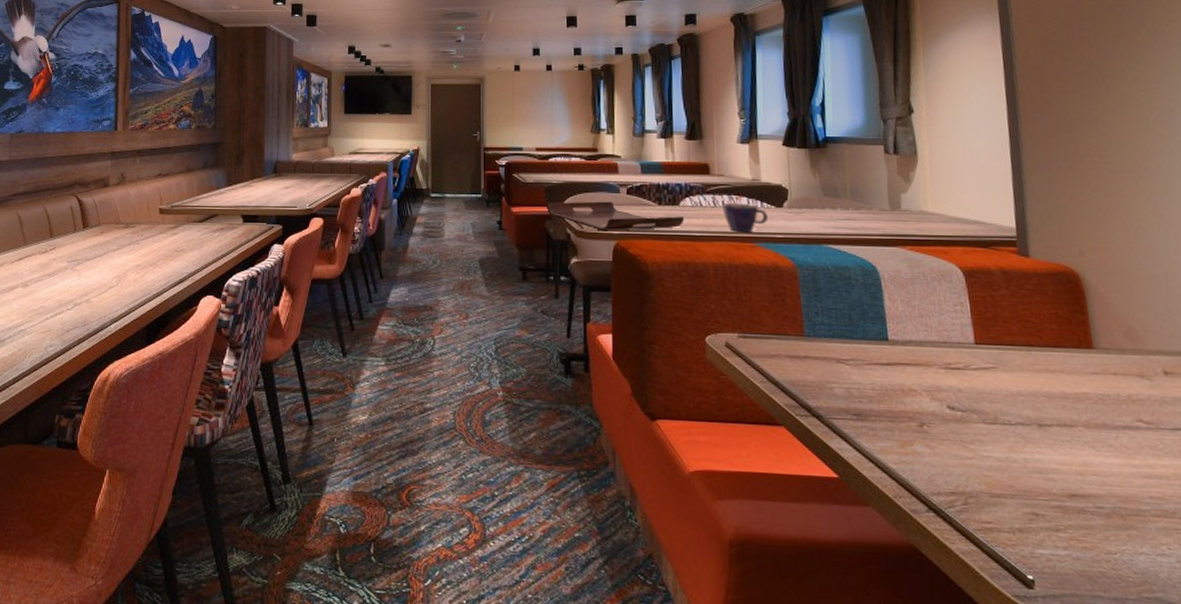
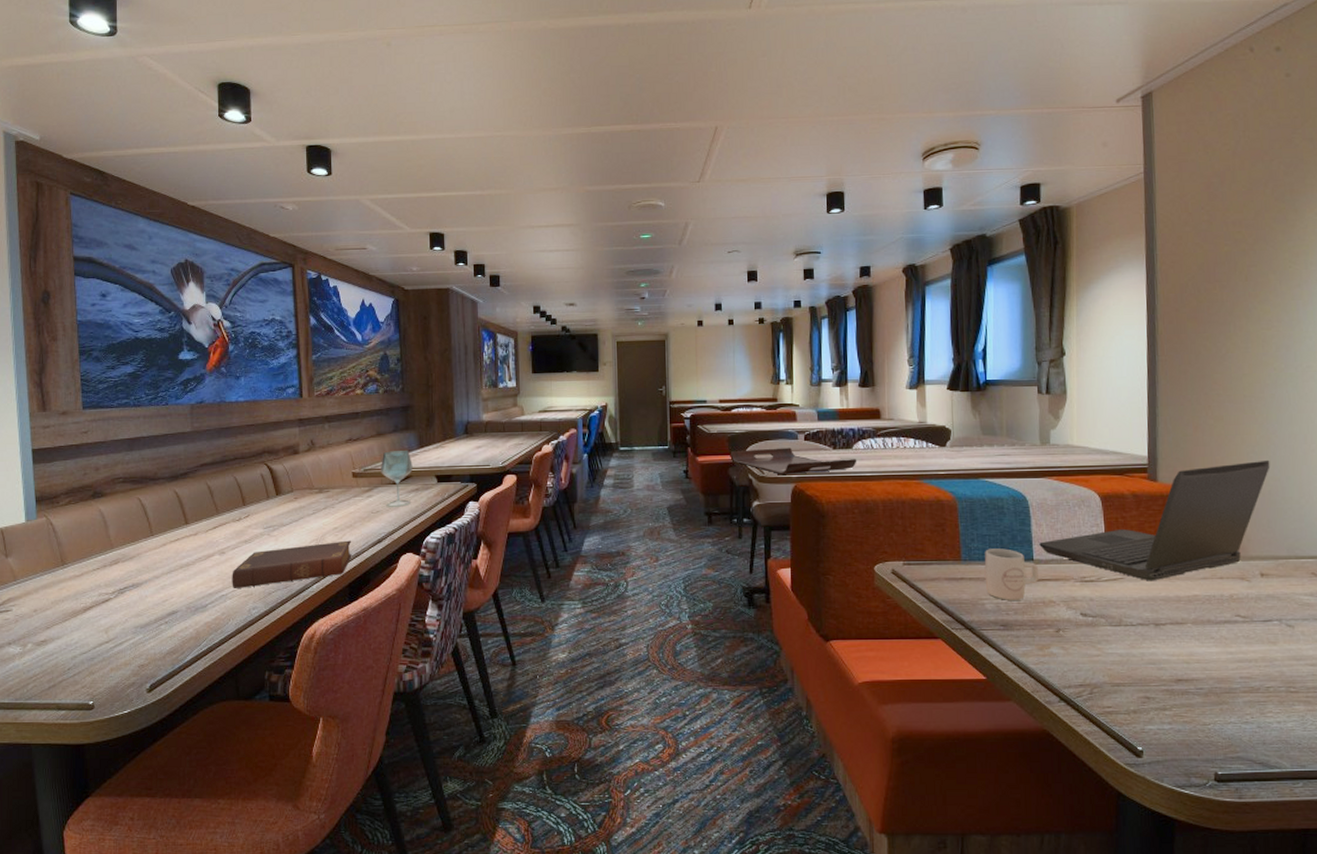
book: none [31,279,153,325] -> present [232,540,352,590]
wine glass: none [187,188,220,247] -> present [381,451,413,508]
cup: present [722,202,769,232] -> none [891,444,933,471]
mug: none [831,324,895,386] -> present [984,548,1038,600]
laptop computer: none [894,238,1164,373] -> present [1039,459,1270,581]

